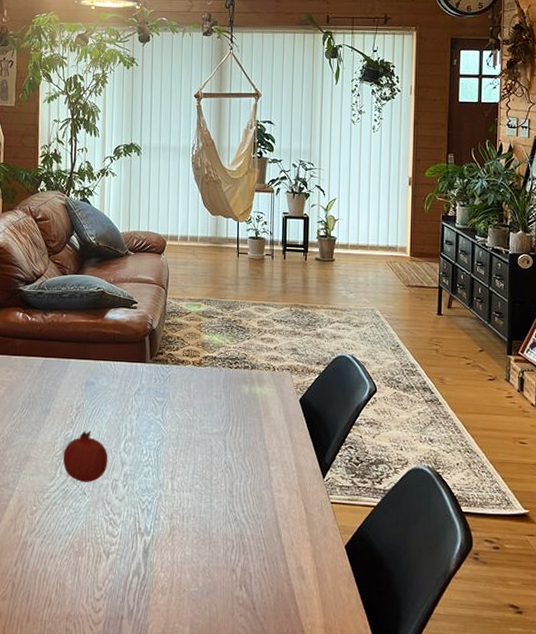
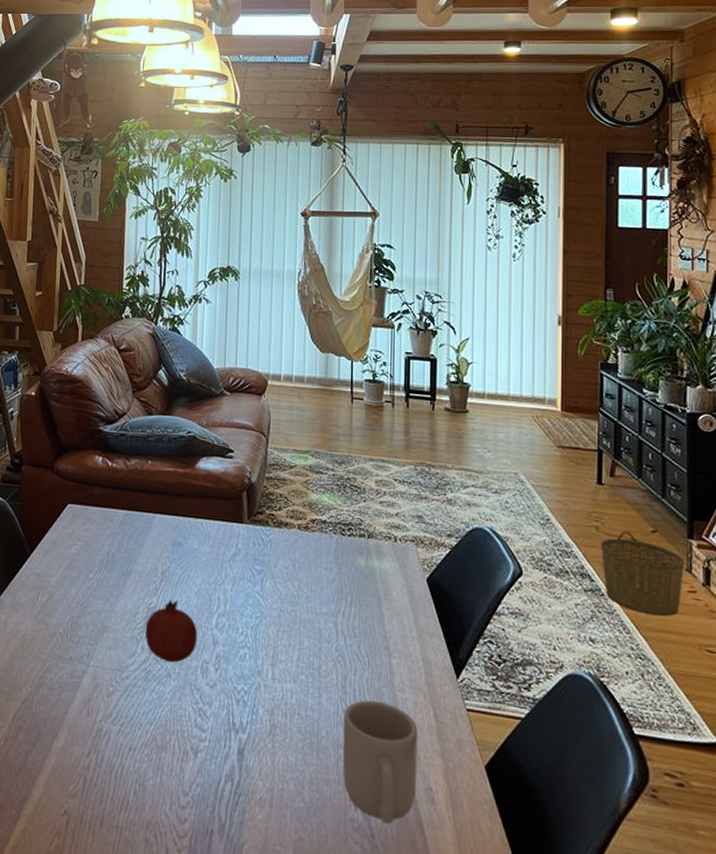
mug: none [230,501,292,599] -> present [342,700,418,825]
basket: none [439,351,505,417] -> present [600,530,686,616]

